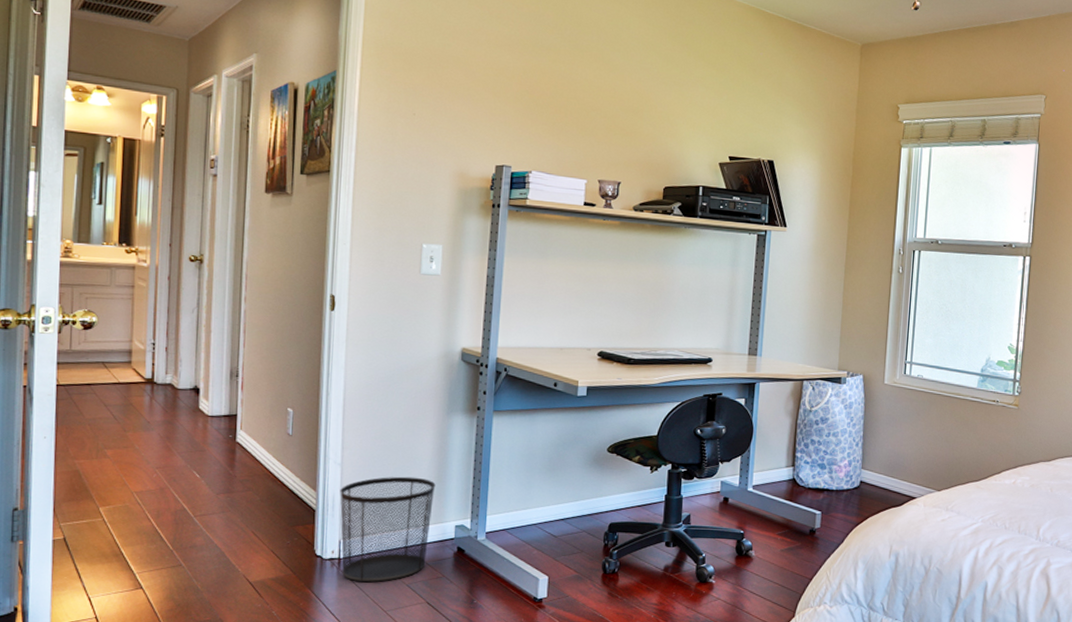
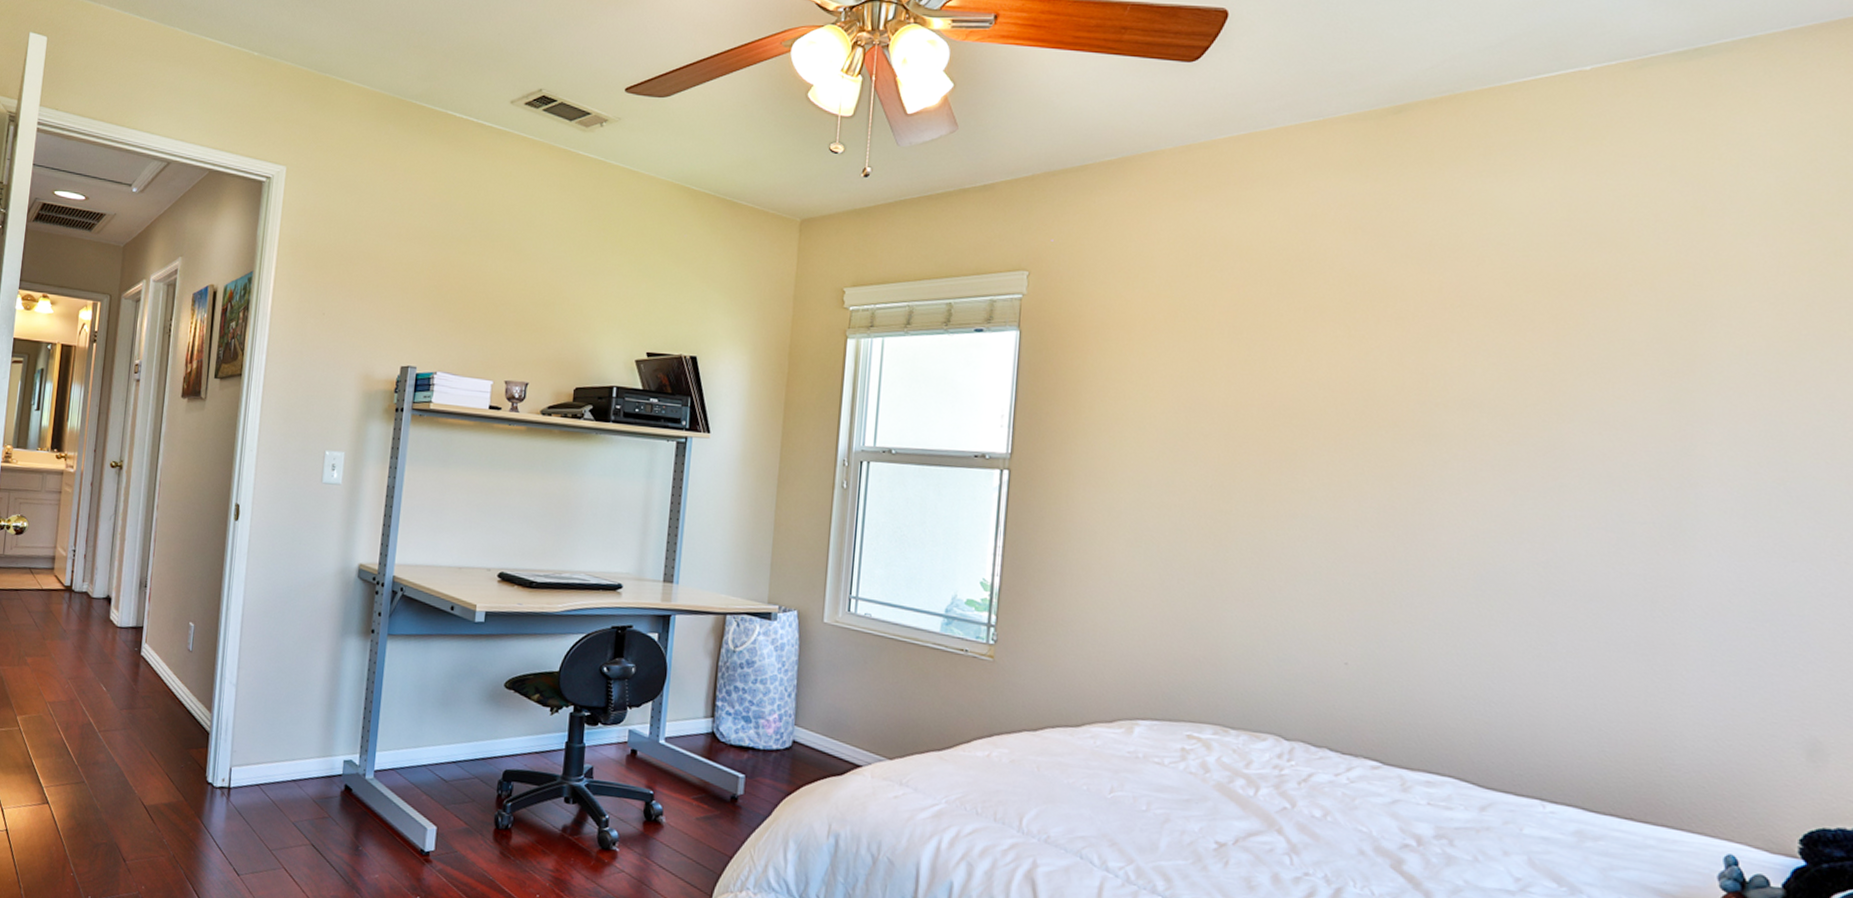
waste bin: present [340,476,436,583] -> none [231,701,327,818]

